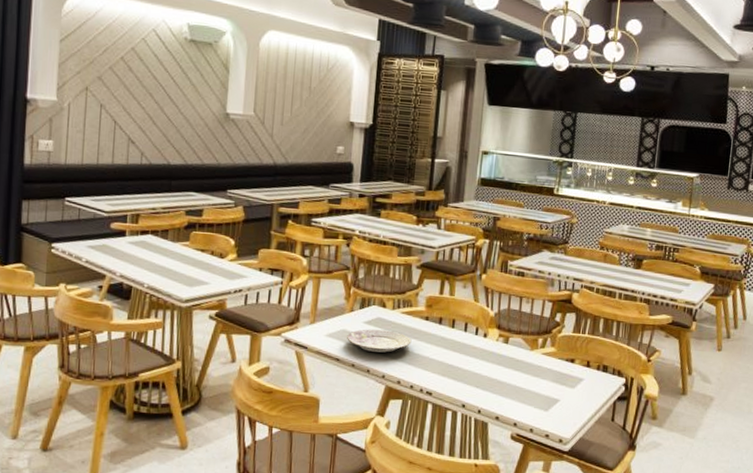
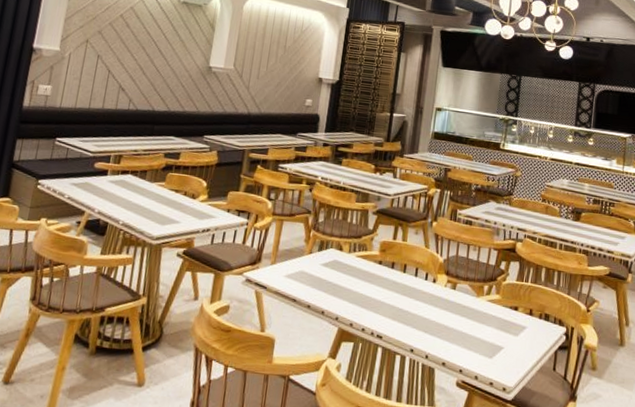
plate: present [347,329,412,353] -> none [304,271,365,295]

